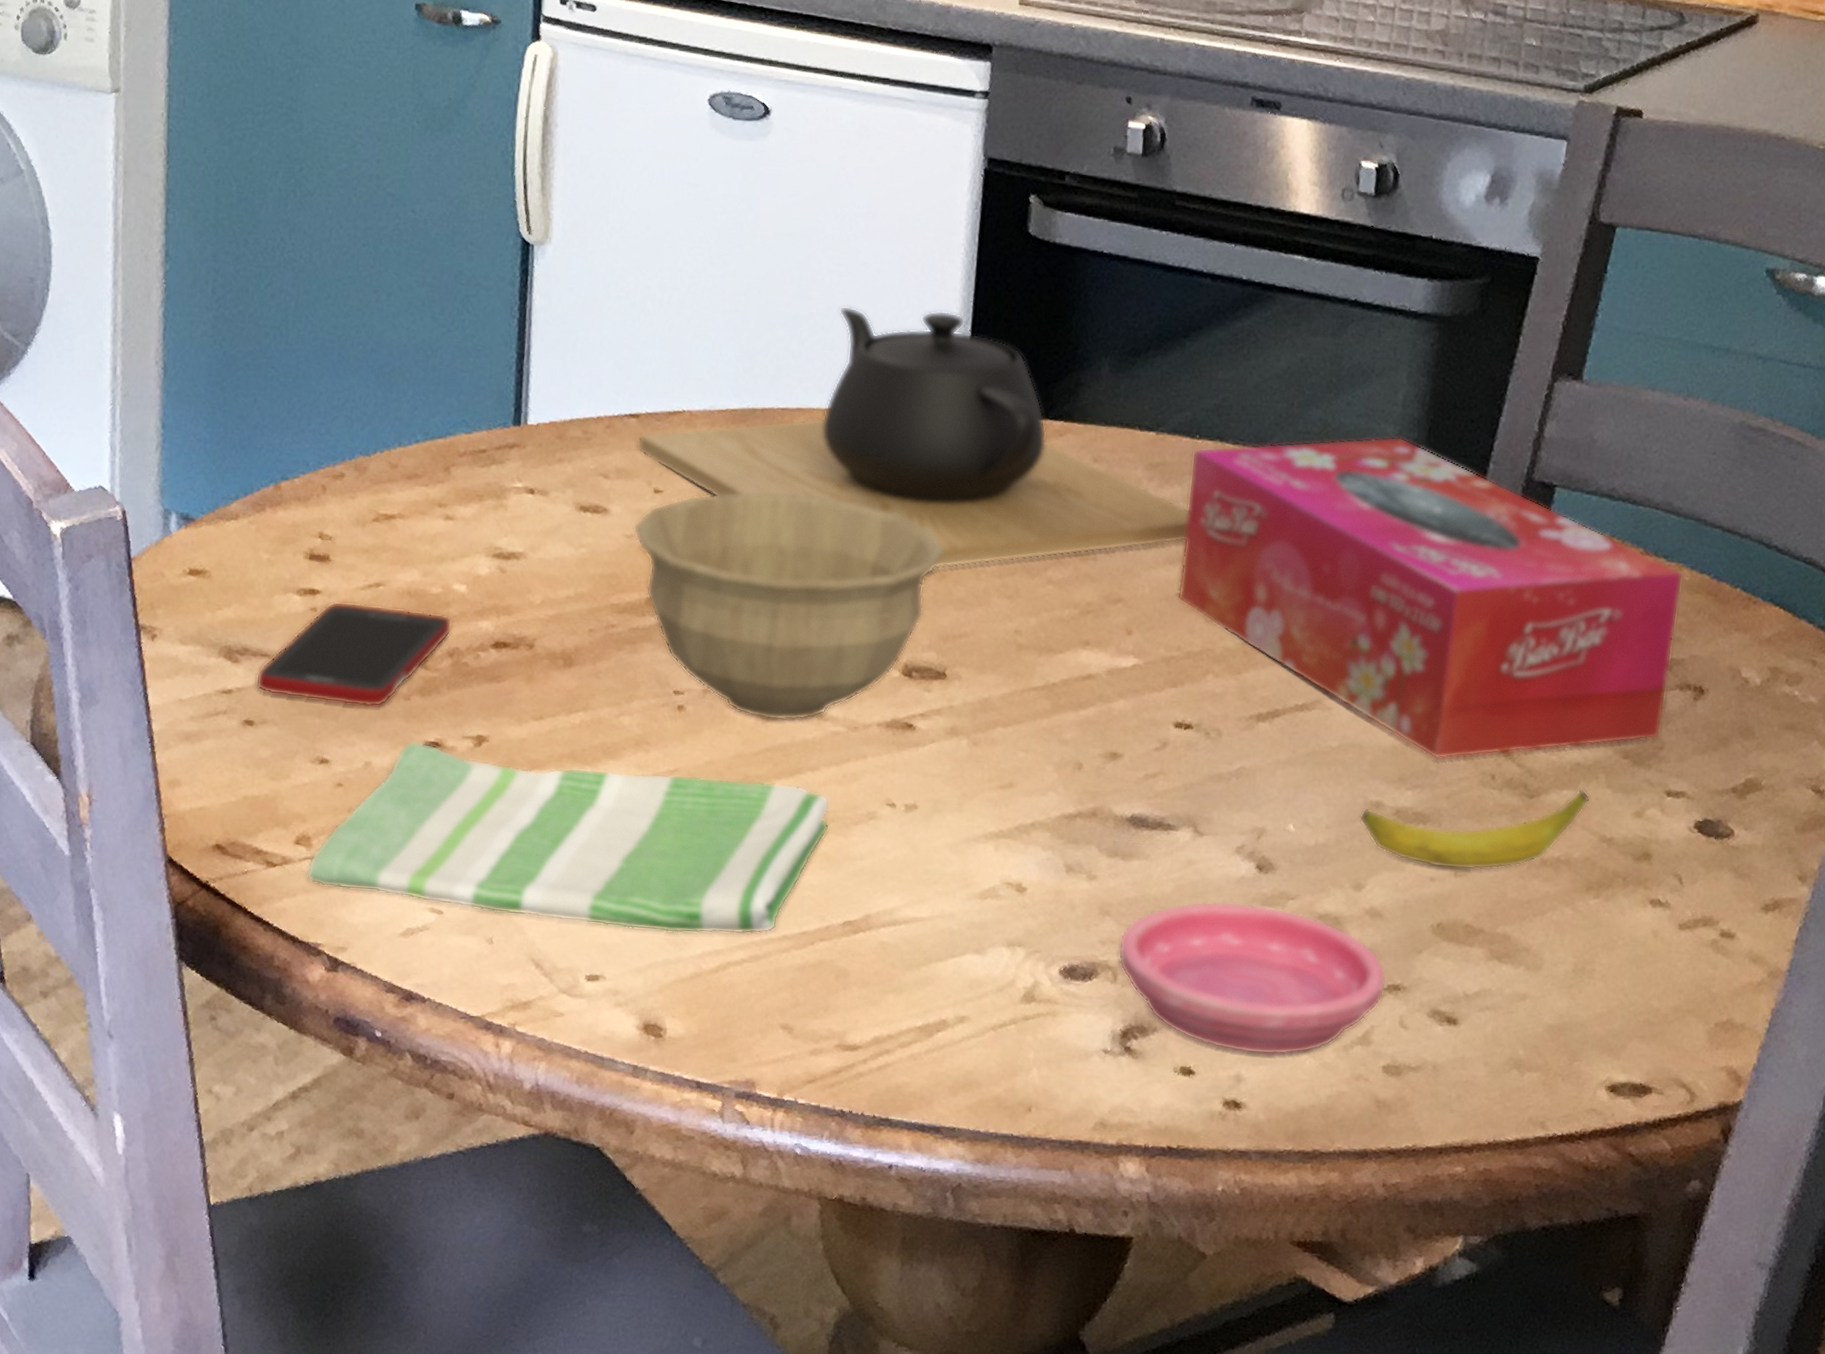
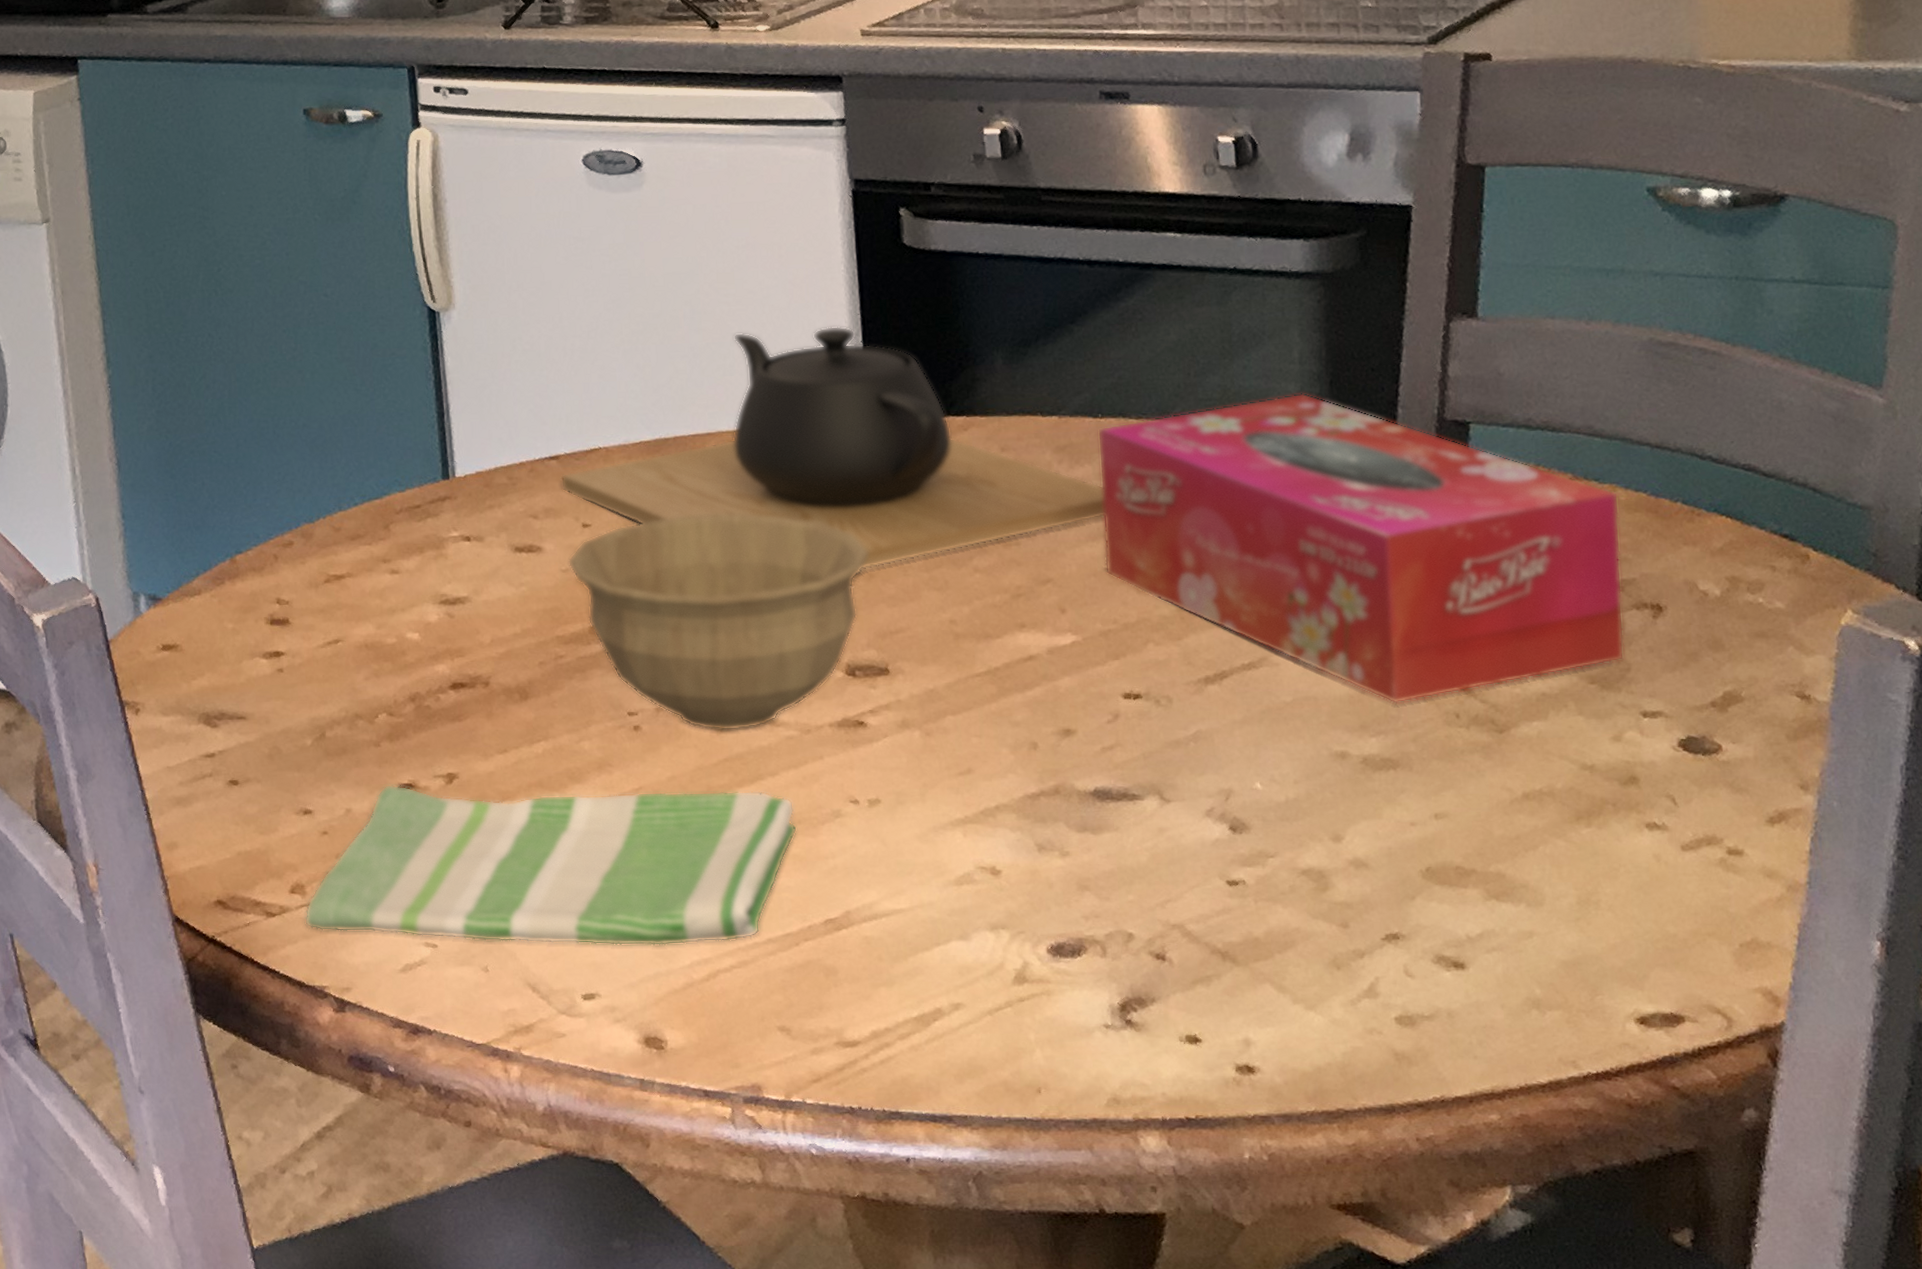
cell phone: present [255,601,452,707] -> none [235,660,411,757]
saucer: present [1118,901,1387,1055] -> none [1102,865,1384,1016]
banana: present [1359,789,1590,870] -> none [1326,718,1563,812]

